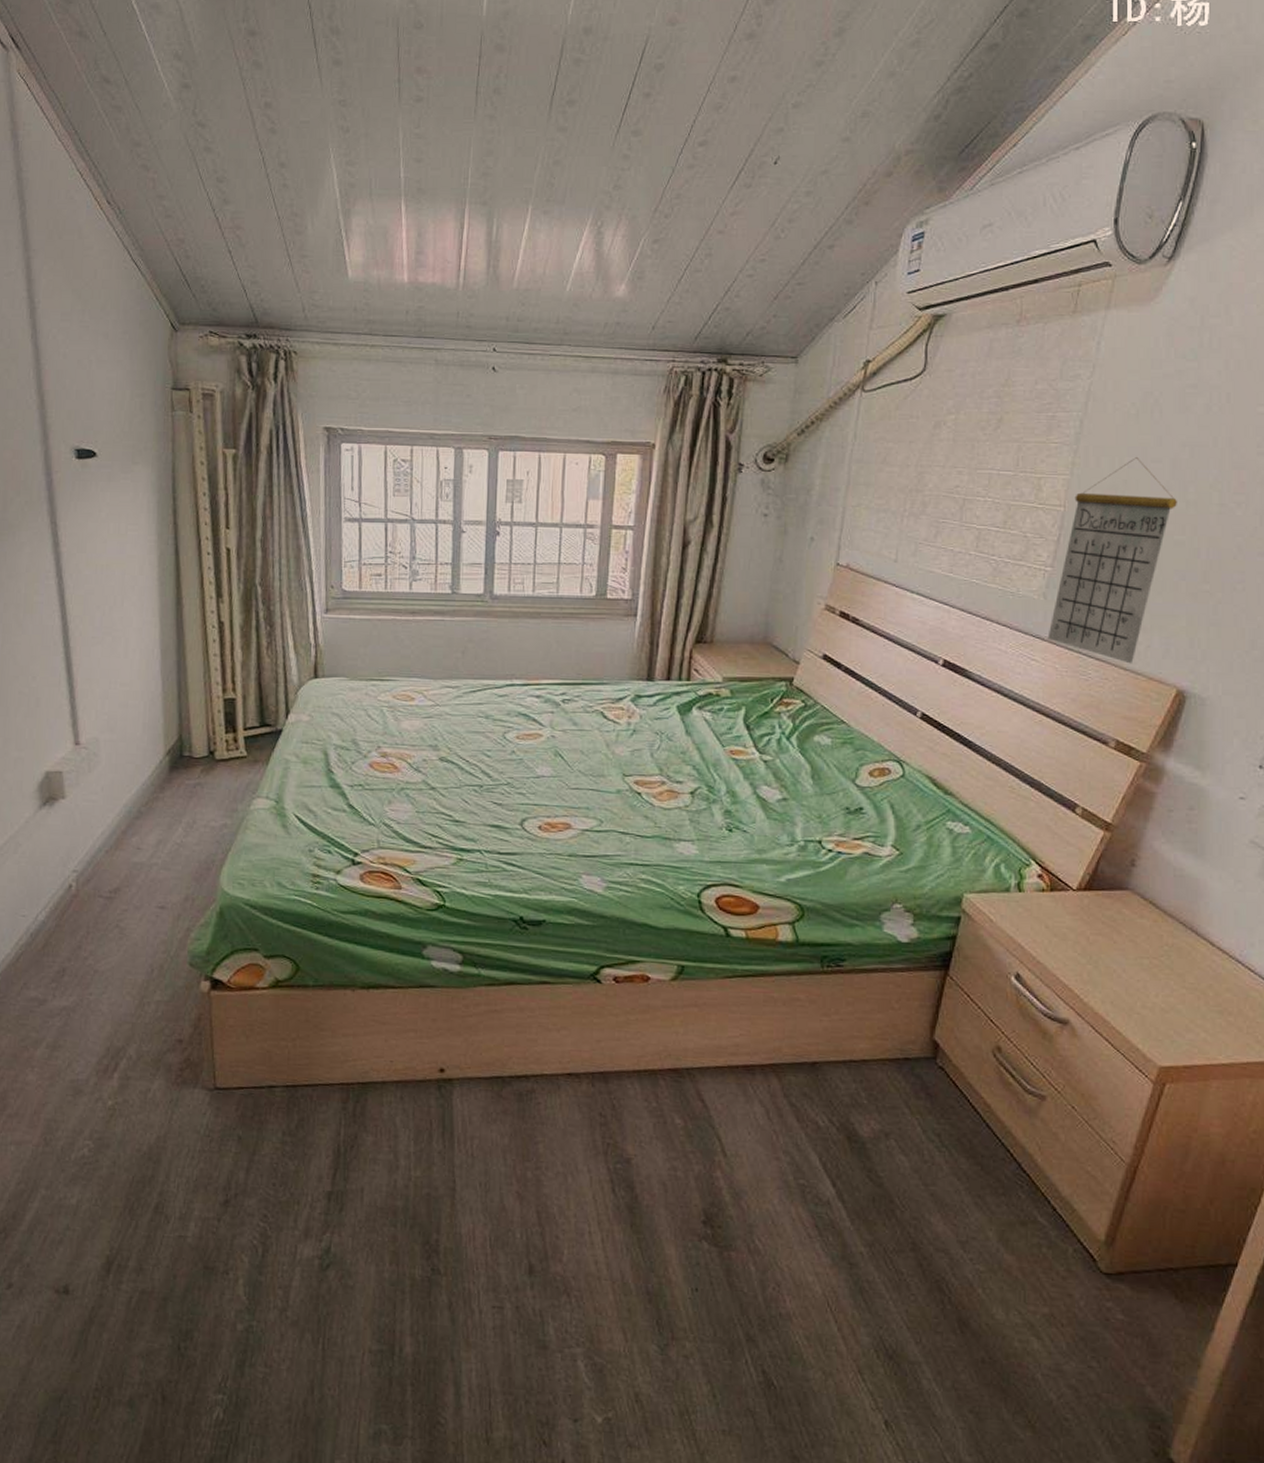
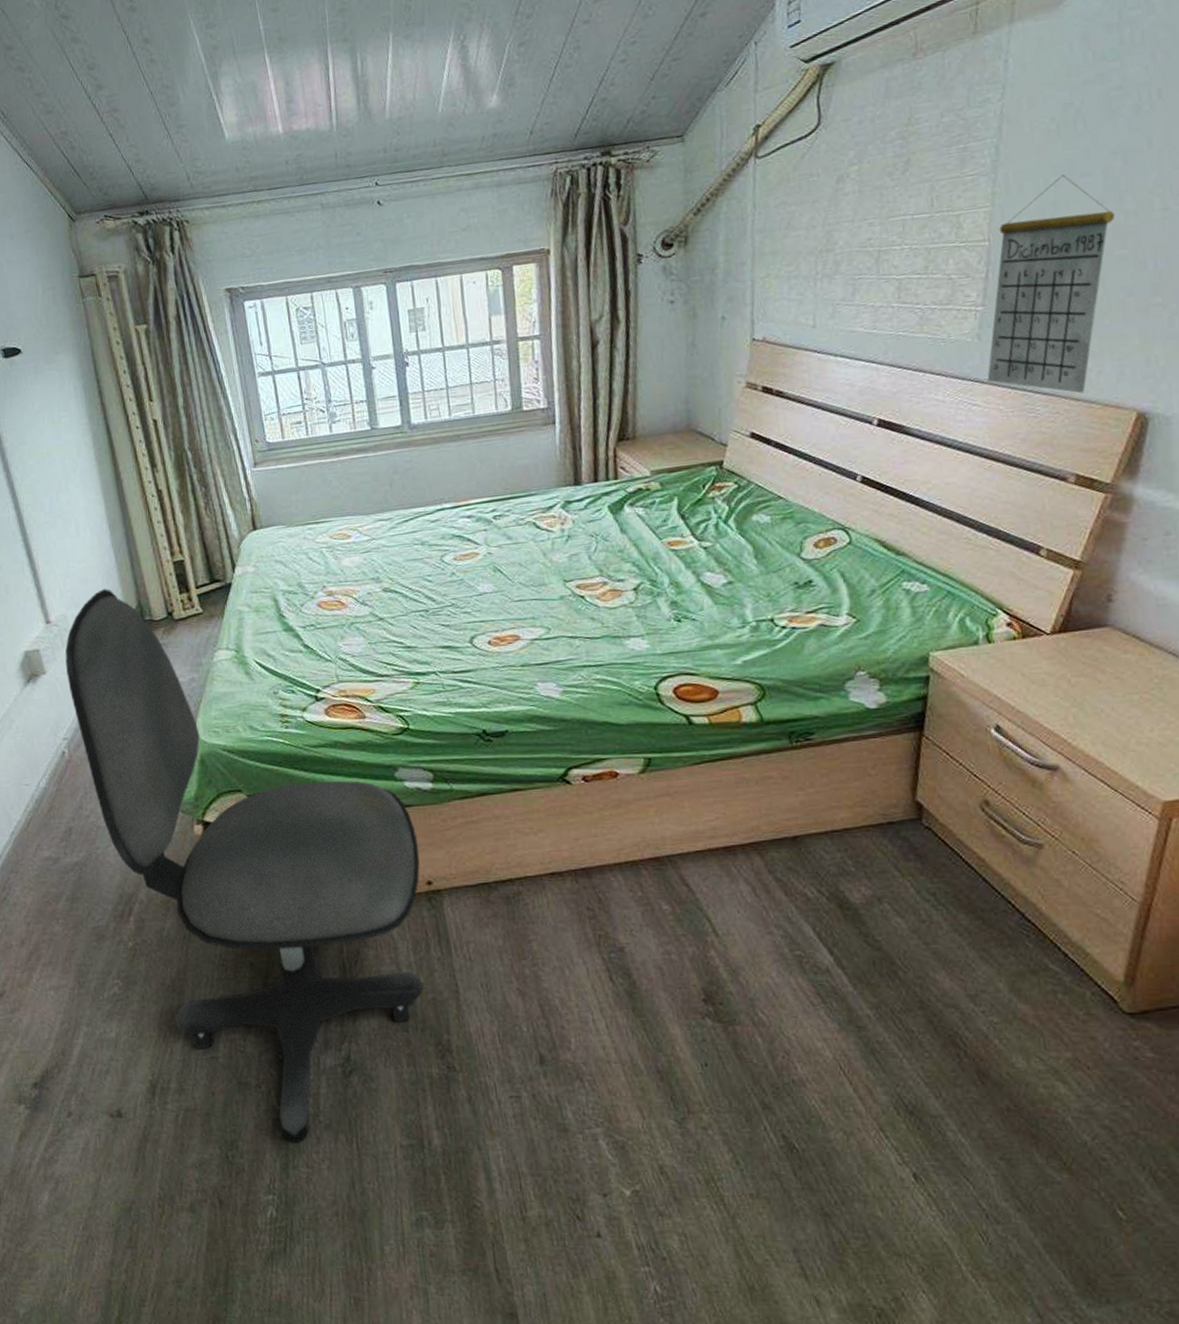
office chair: none [88,717,437,1338] -> present [65,589,424,1142]

